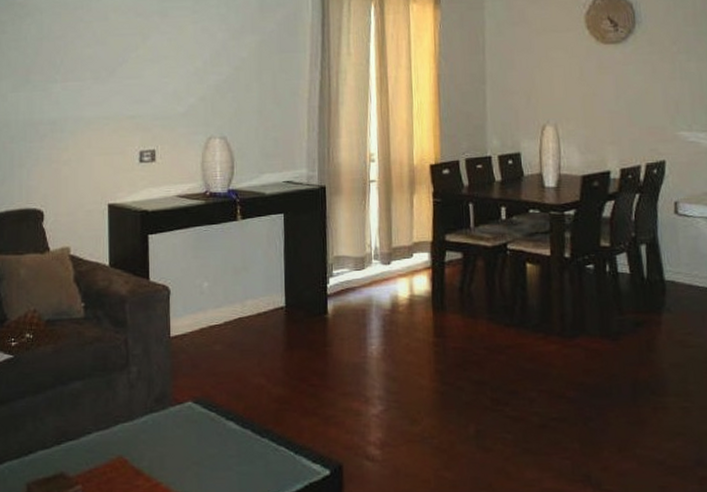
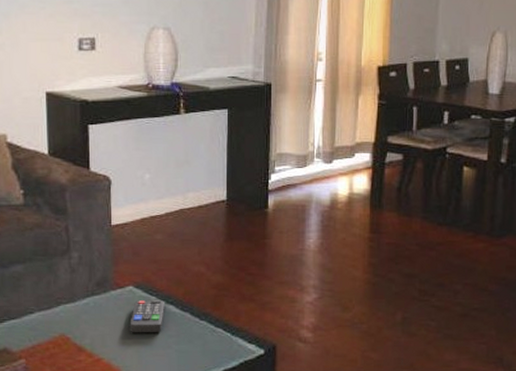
remote control: none [189,417,225,454] -> present [130,300,165,333]

